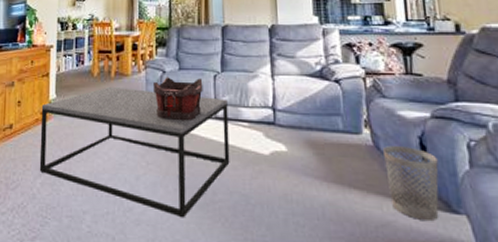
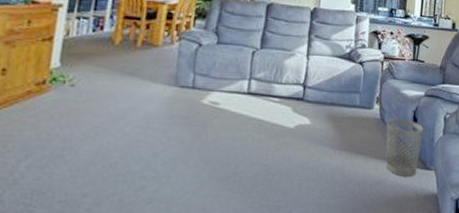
coffee table: present [39,86,230,218] -> none [26,57,263,192]
decorative container: present [153,77,203,121] -> none [185,50,241,96]

